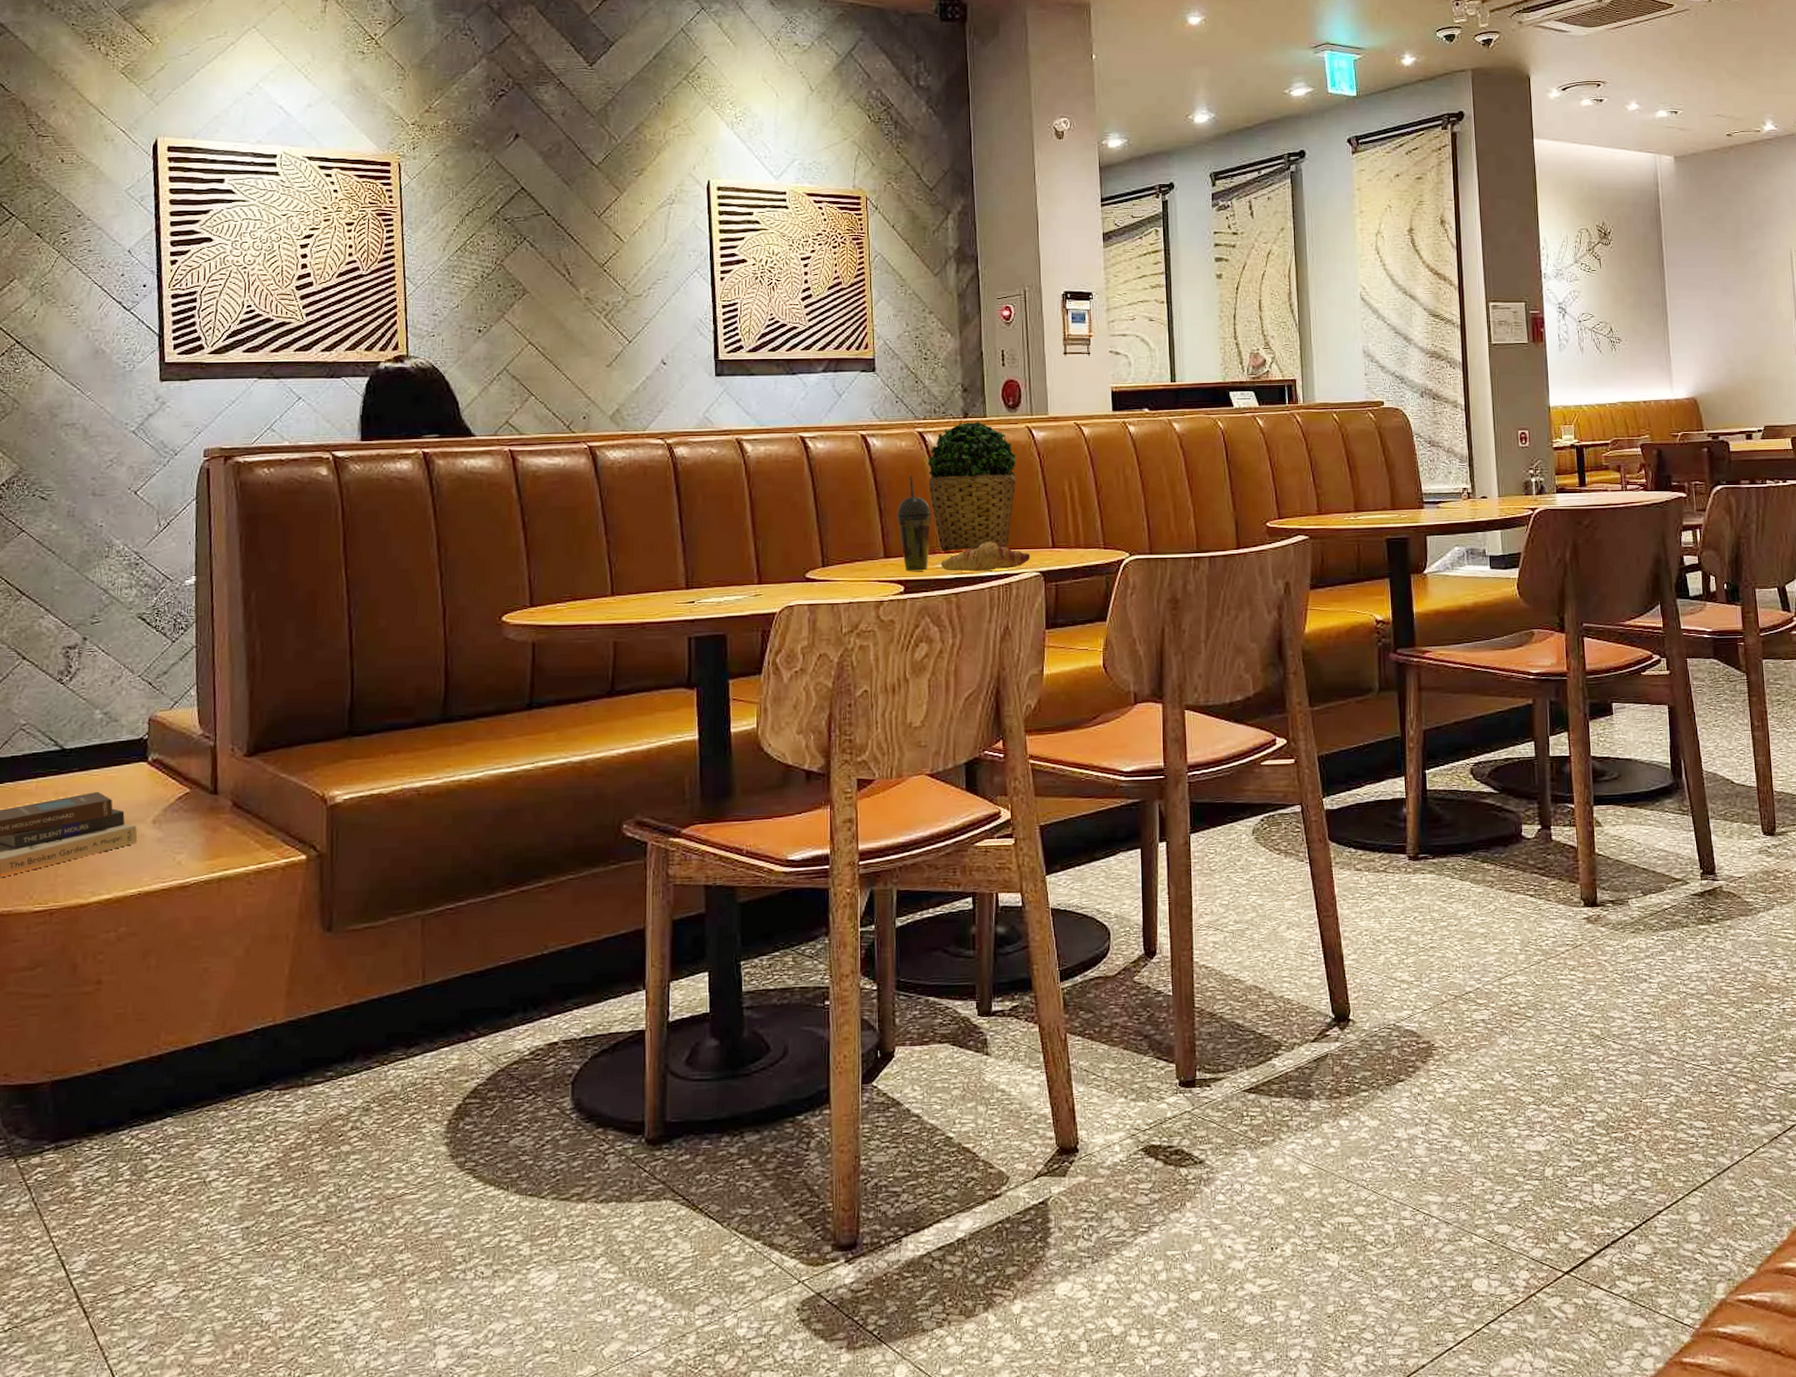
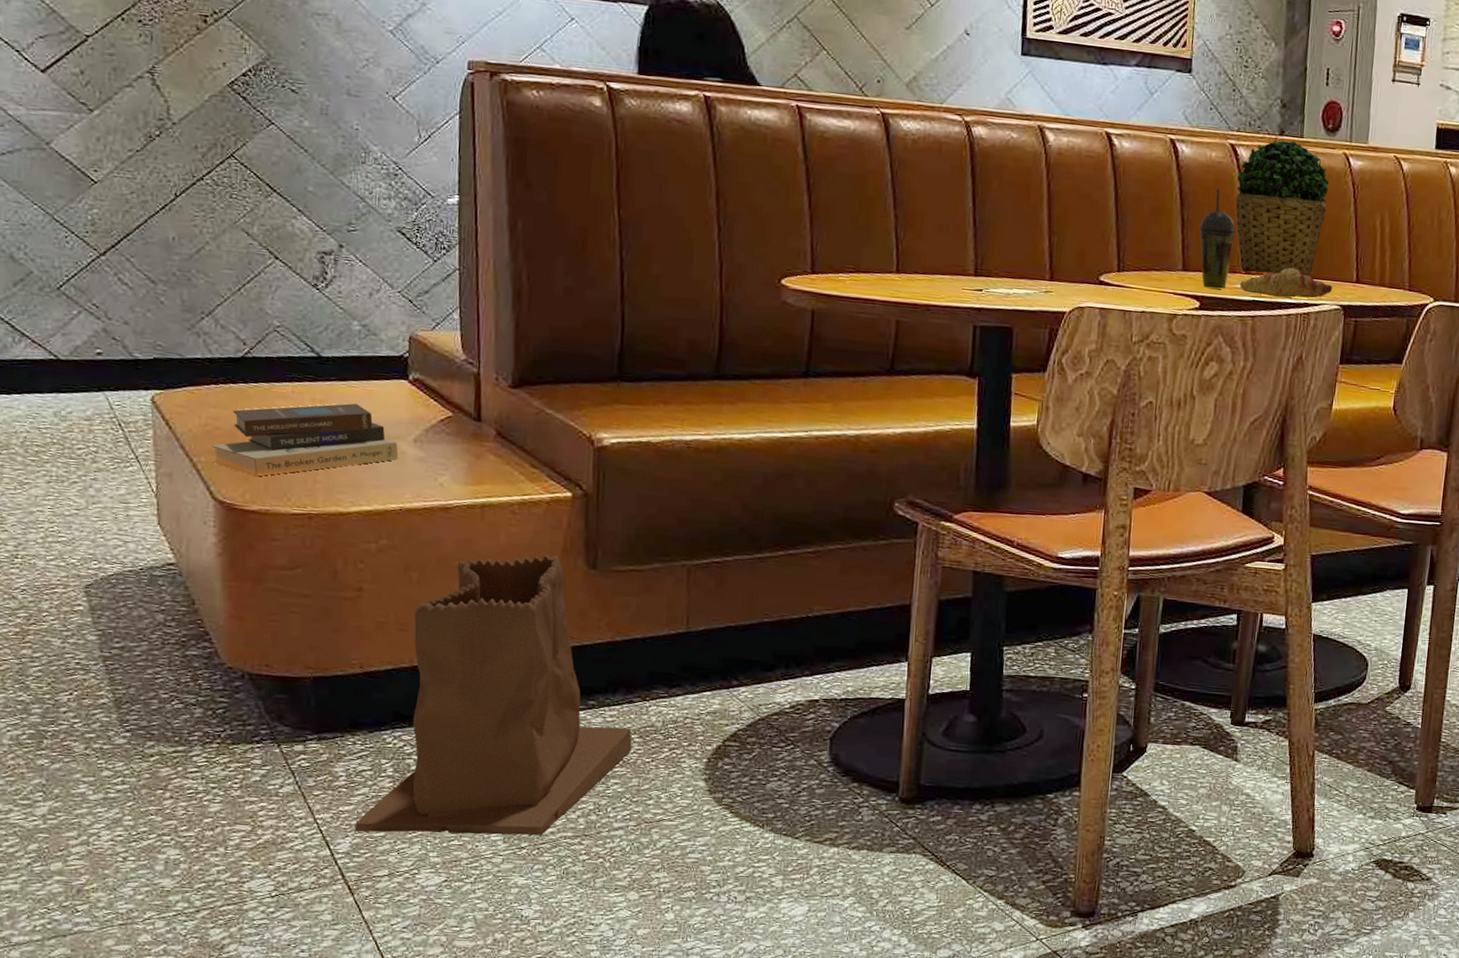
paper bag: none [91,922,371,1247] -> present [355,554,632,836]

